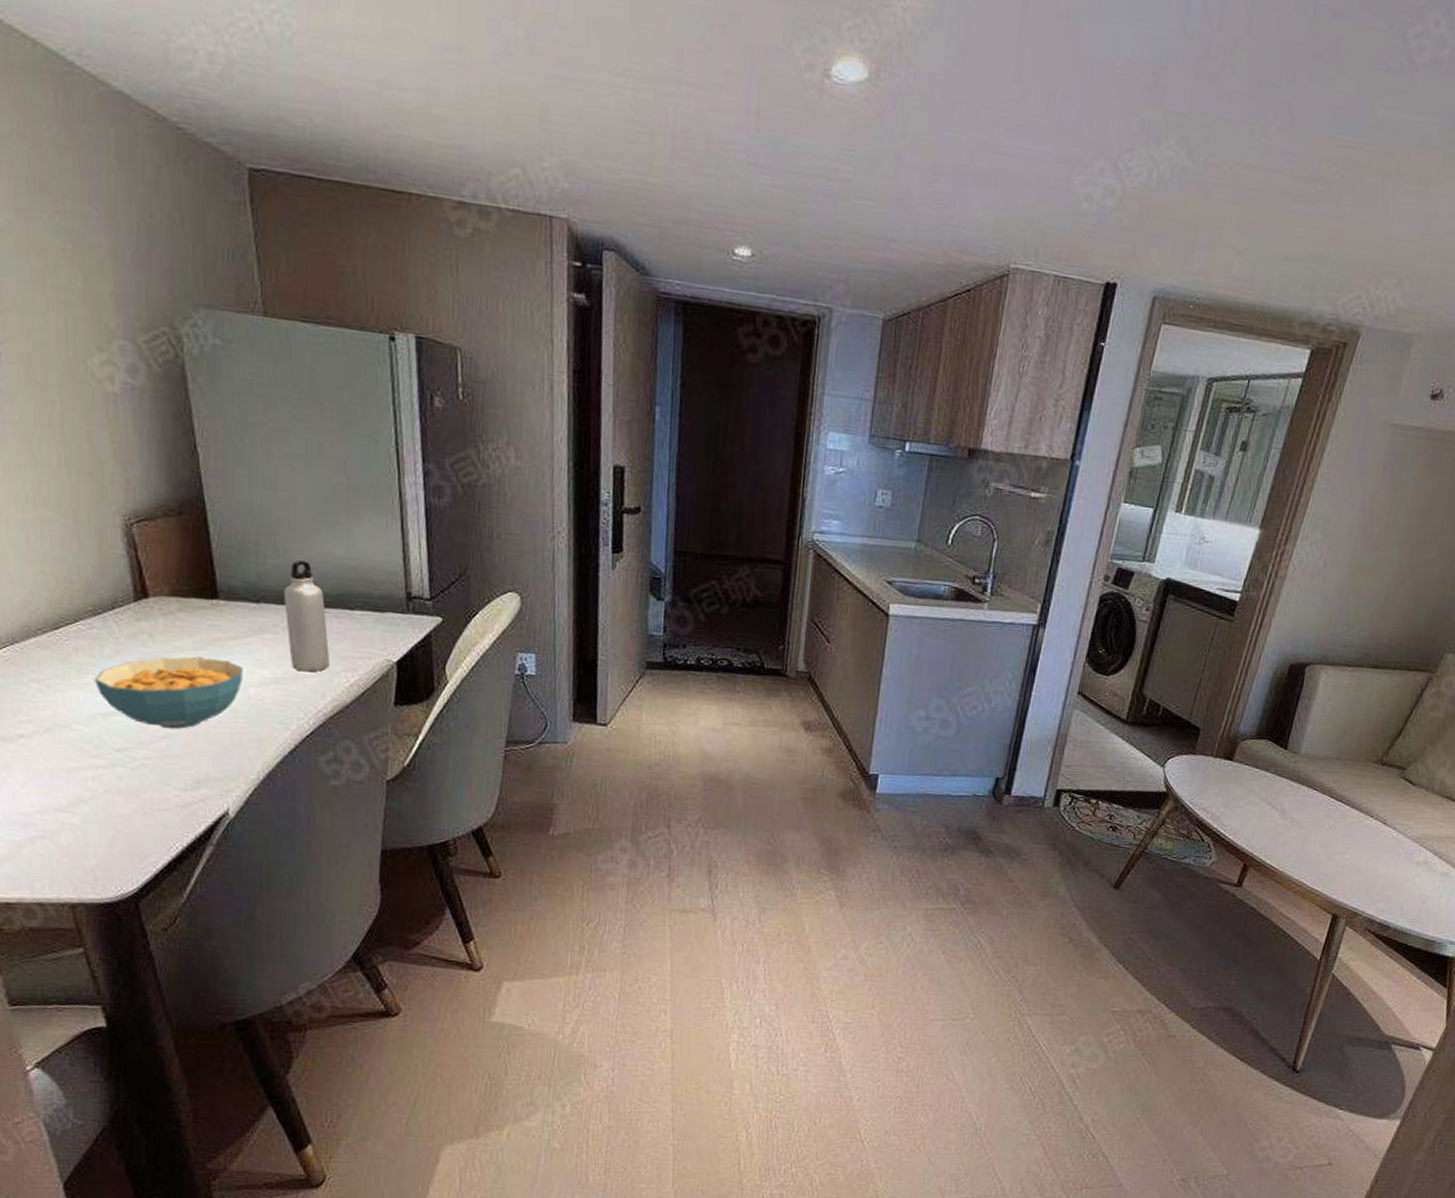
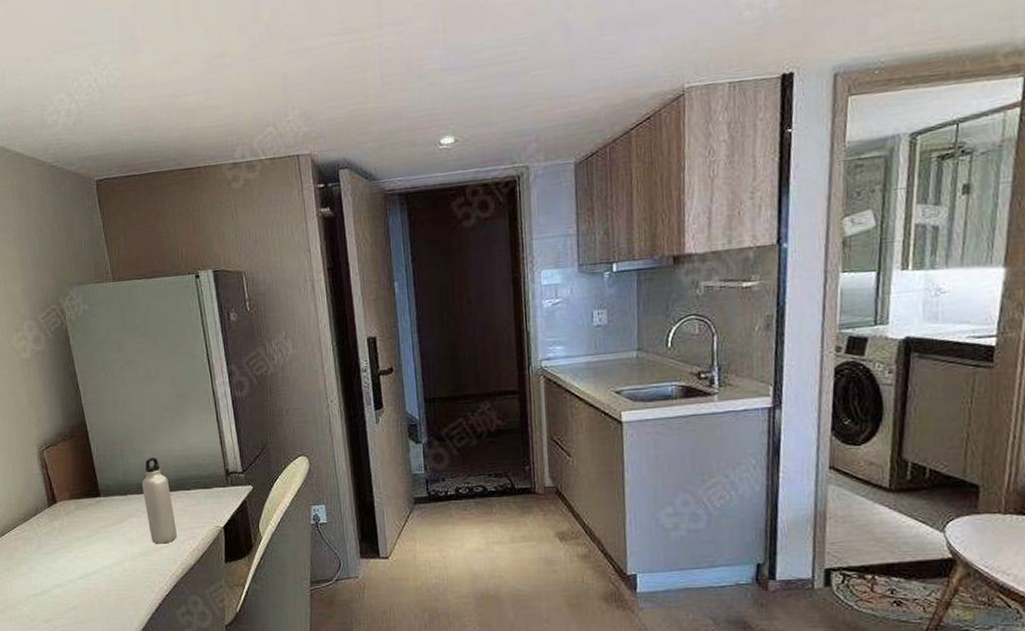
cereal bowl: present [95,656,243,730] -> none [28,542,120,601]

